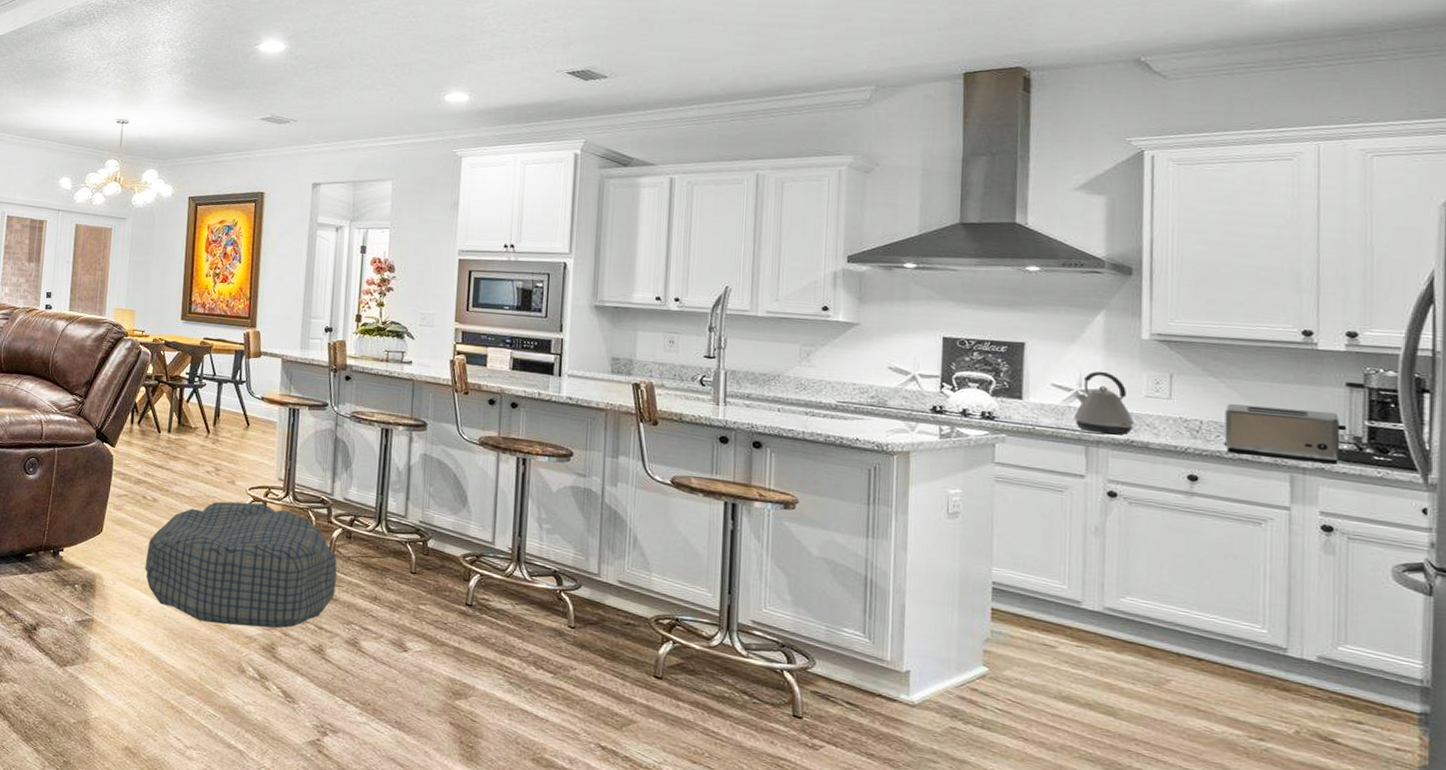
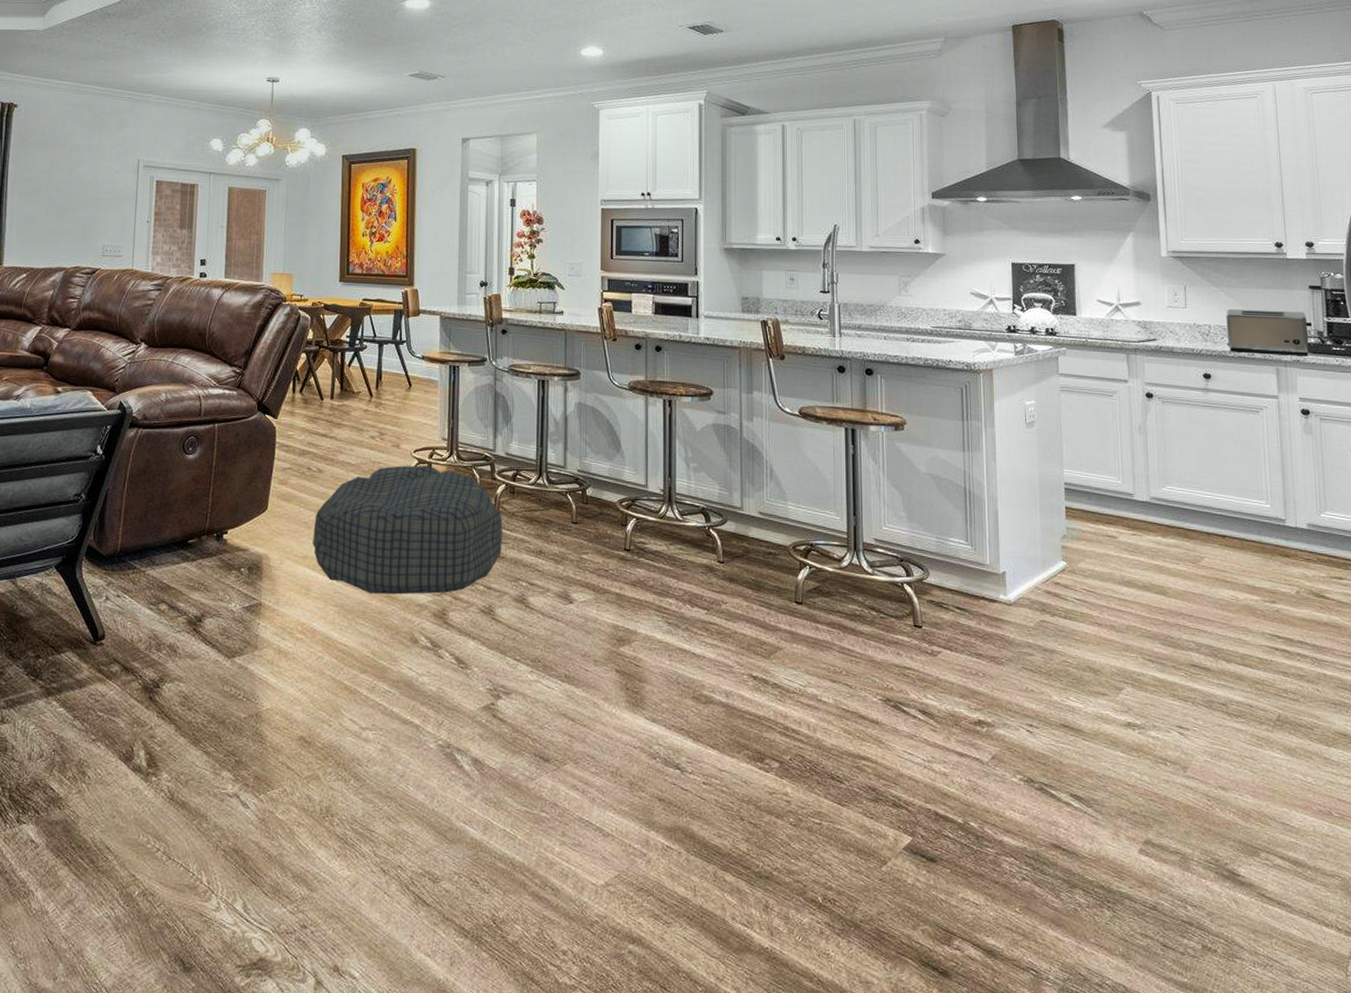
kettle: present [1074,371,1134,435] -> none [1115,286,1161,342]

